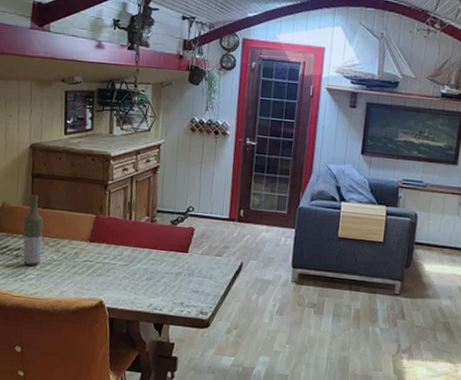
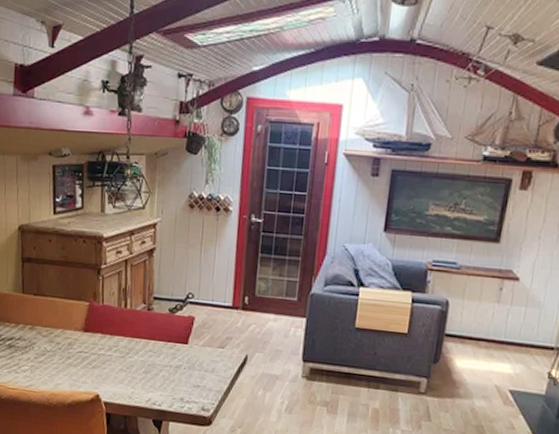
bottle: present [23,194,44,266] -> none [15,280,35,357]

